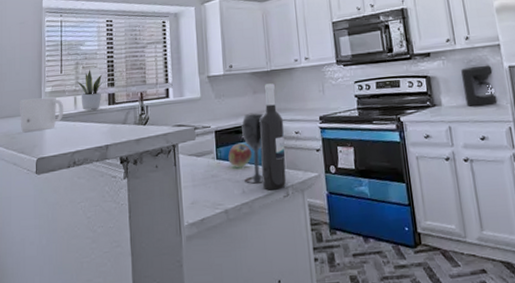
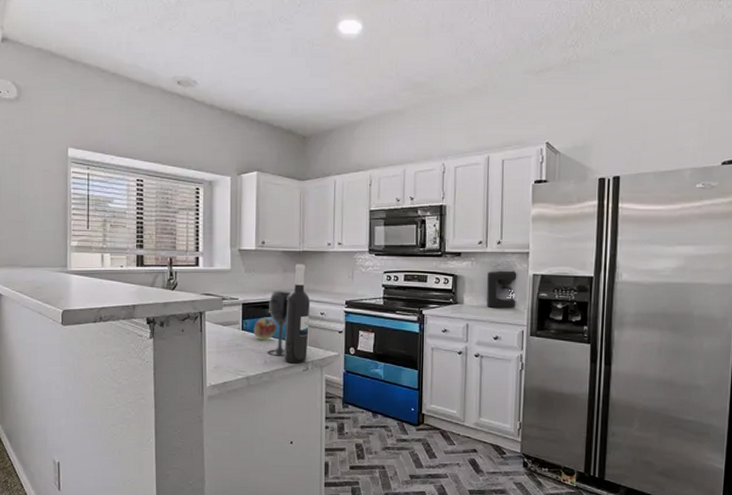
mug: present [20,96,64,133] -> none [44,251,91,284]
potted plant: present [77,69,106,110] -> none [104,228,135,269]

